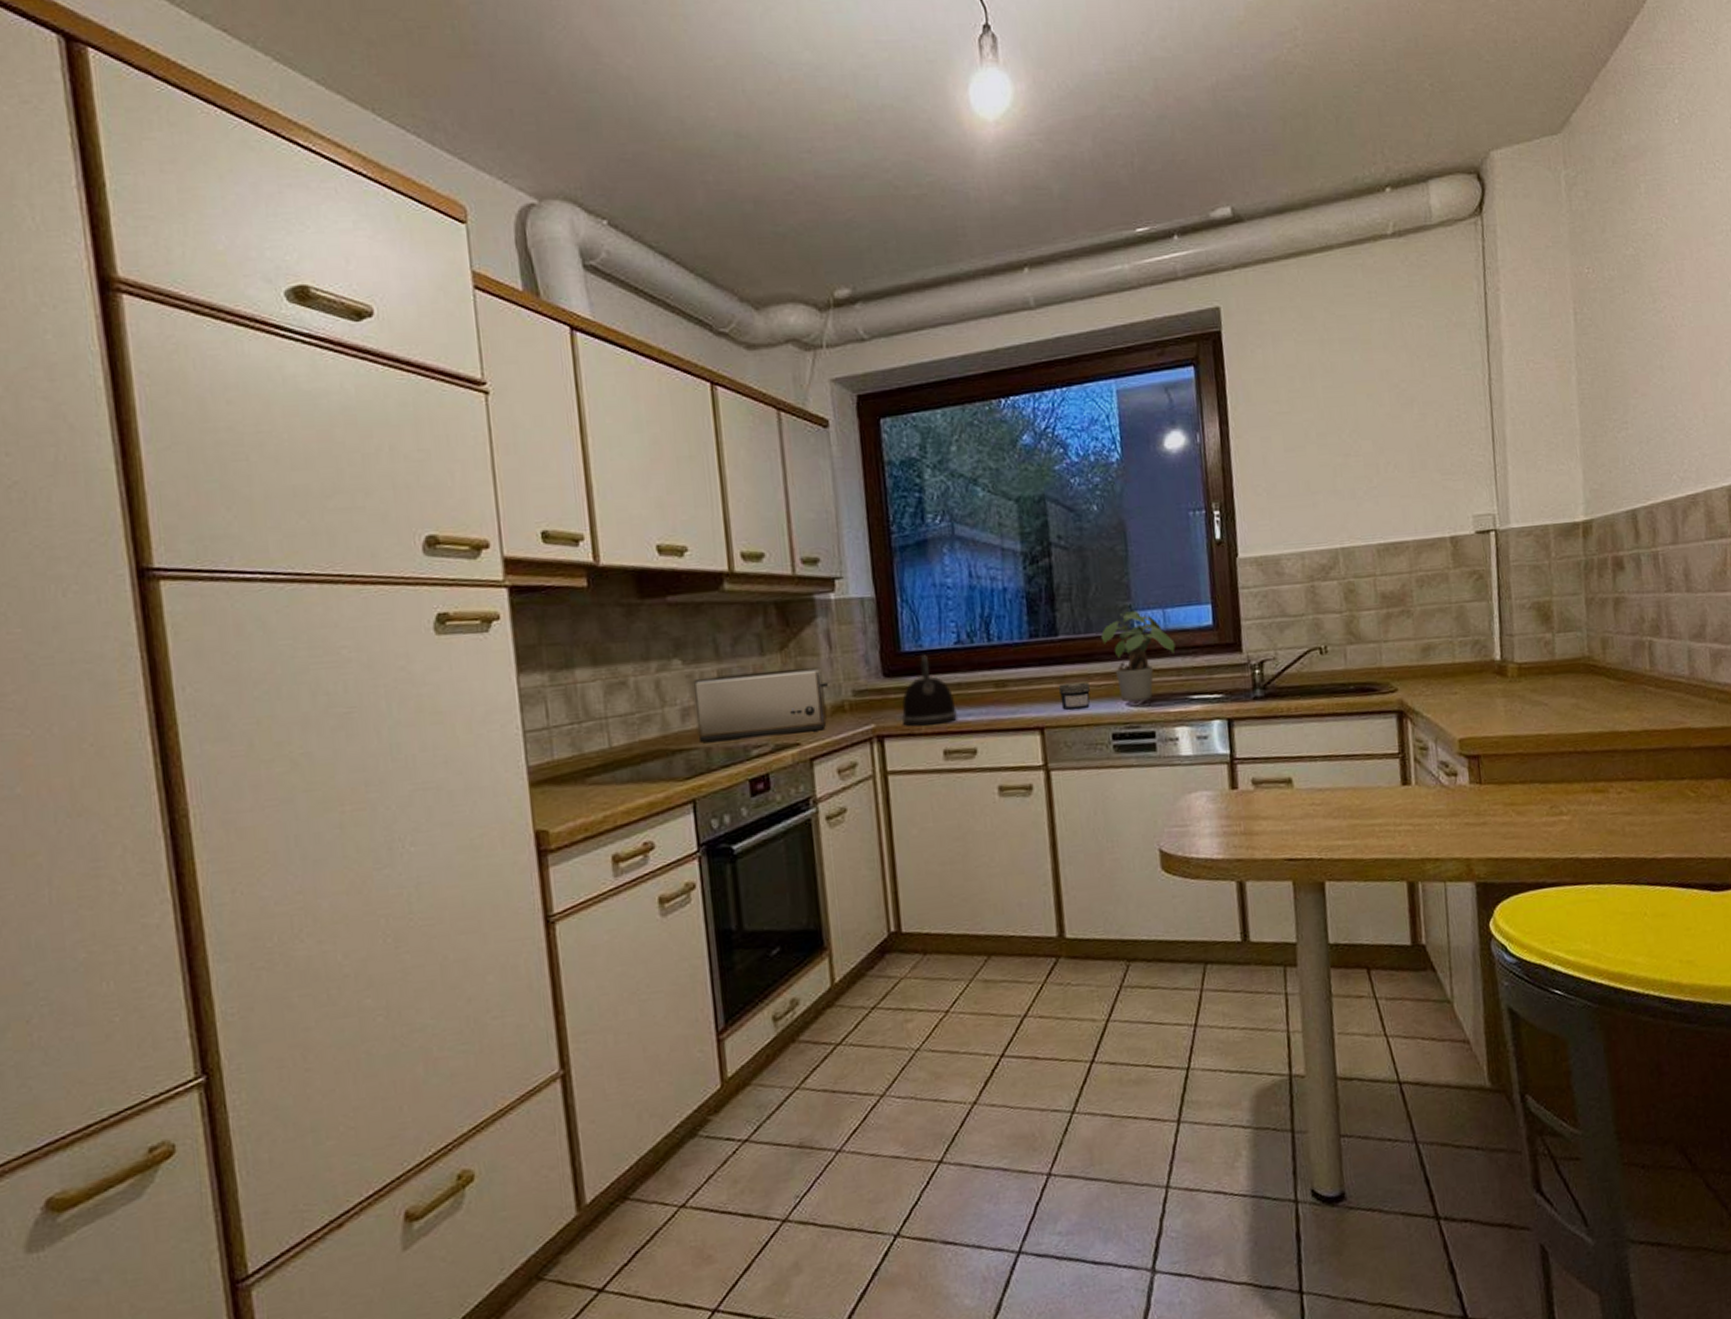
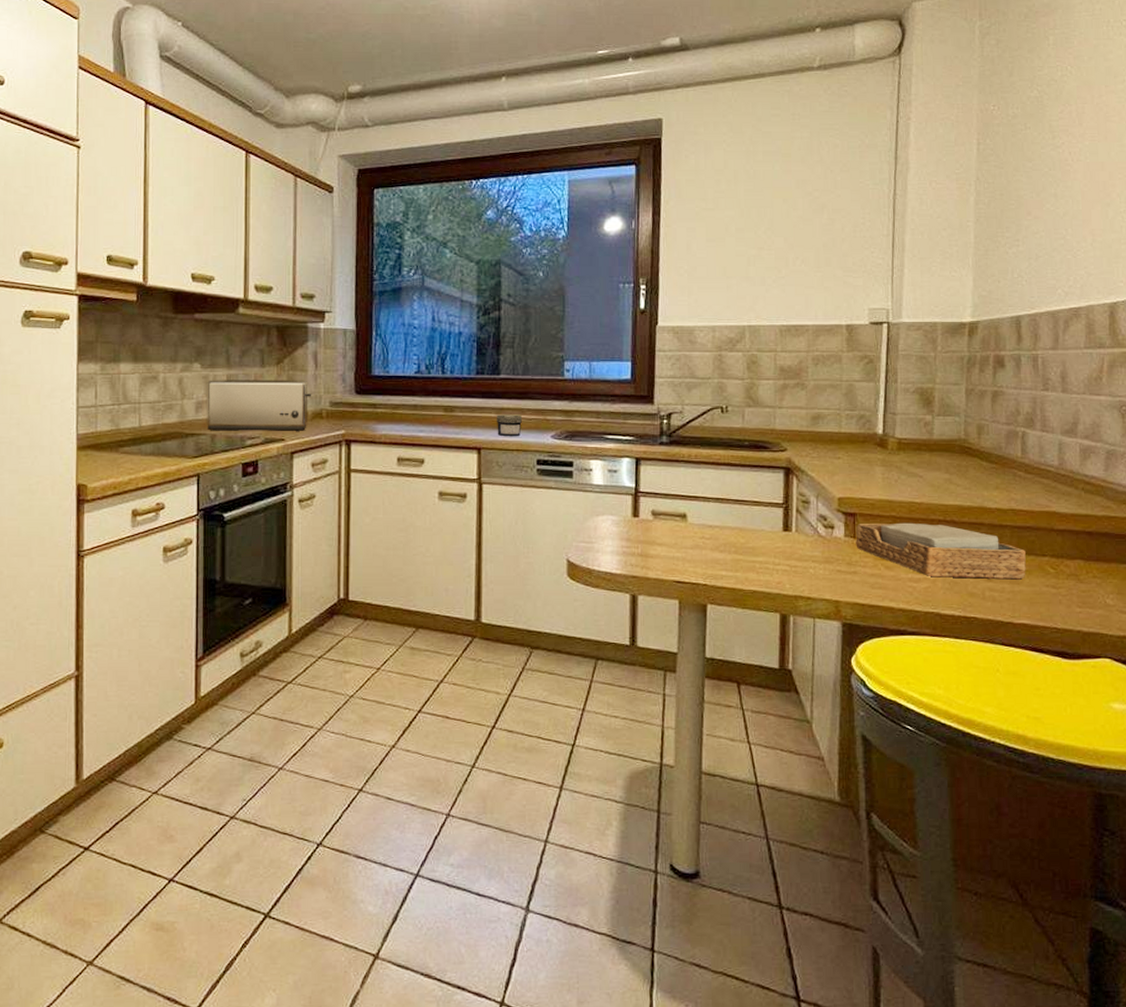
kettle: present [901,655,959,727] -> none [366,380,412,437]
potted plant: present [1100,611,1175,702] -> none [535,361,597,436]
napkin holder: none [1482,756,1666,818] -> present [856,522,1027,580]

